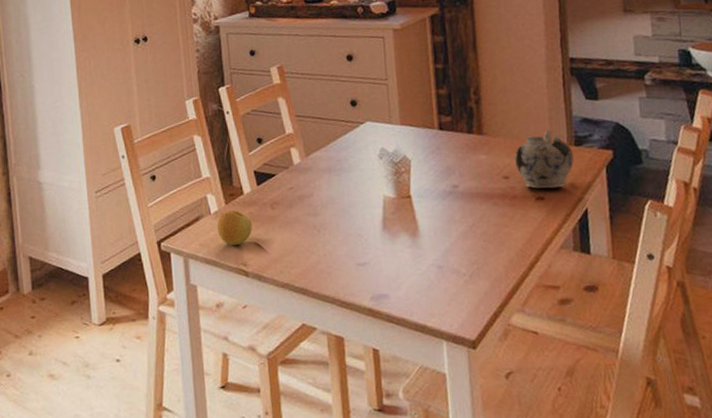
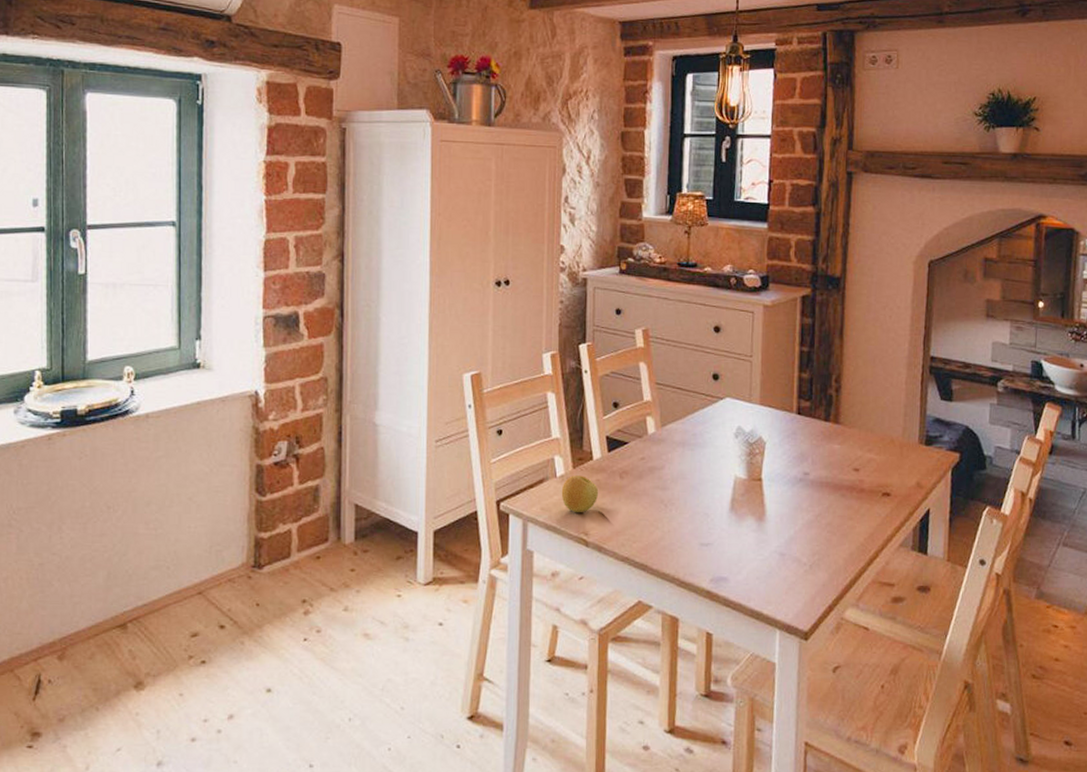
teapot: present [514,130,574,189] -> none [866,427,923,486]

